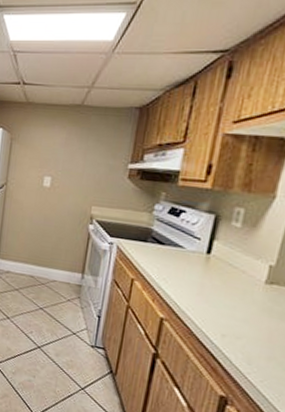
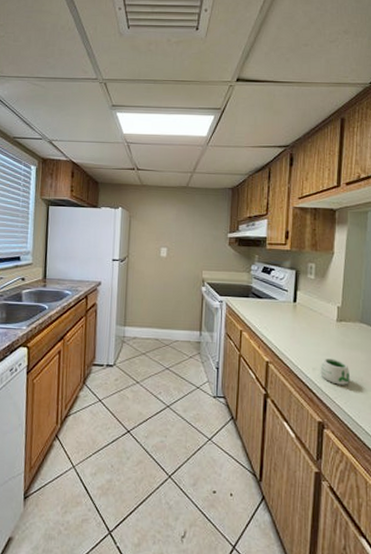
mug: none [231,325,275,361] -> present [320,357,351,385]

